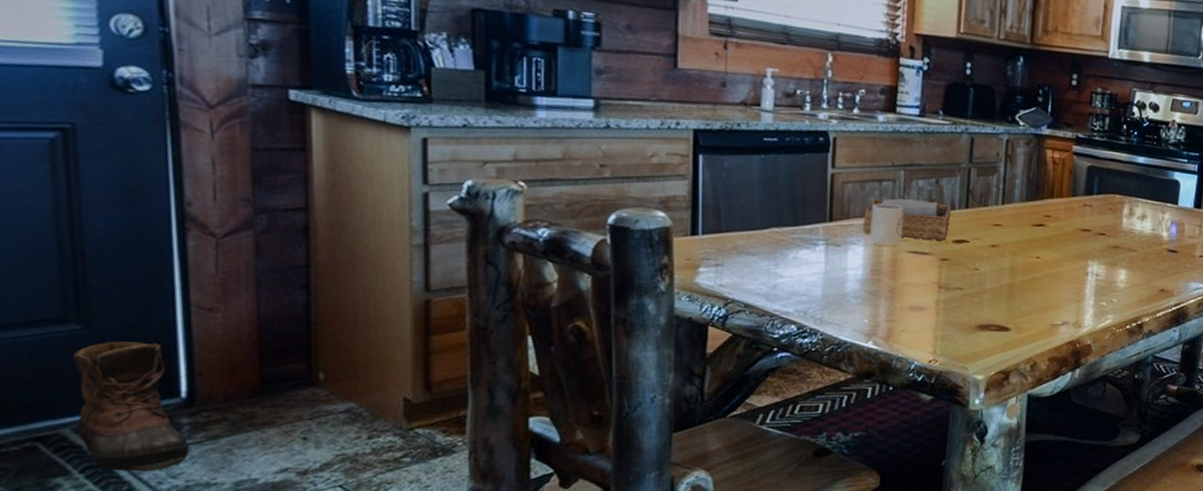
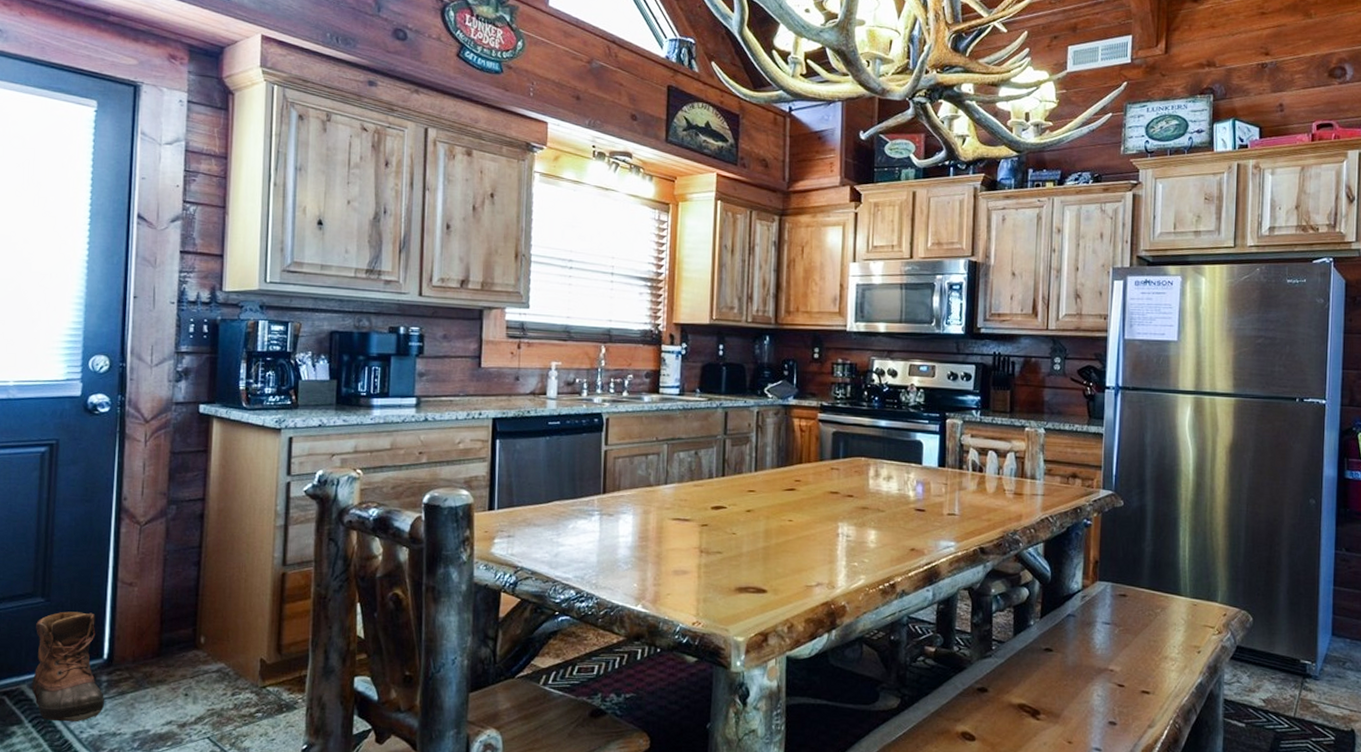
napkin holder: present [863,198,952,241] -> none [632,470,710,507]
mug: present [870,203,904,247] -> none [638,475,668,515]

